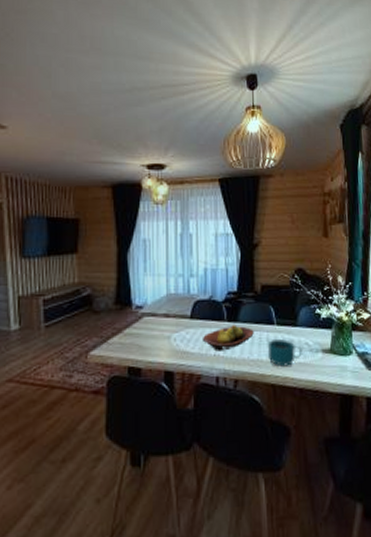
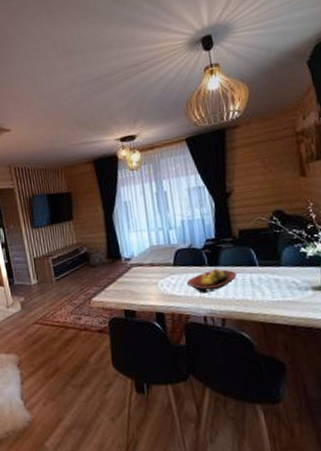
cup: present [268,339,302,367] -> none [252,279,290,305]

